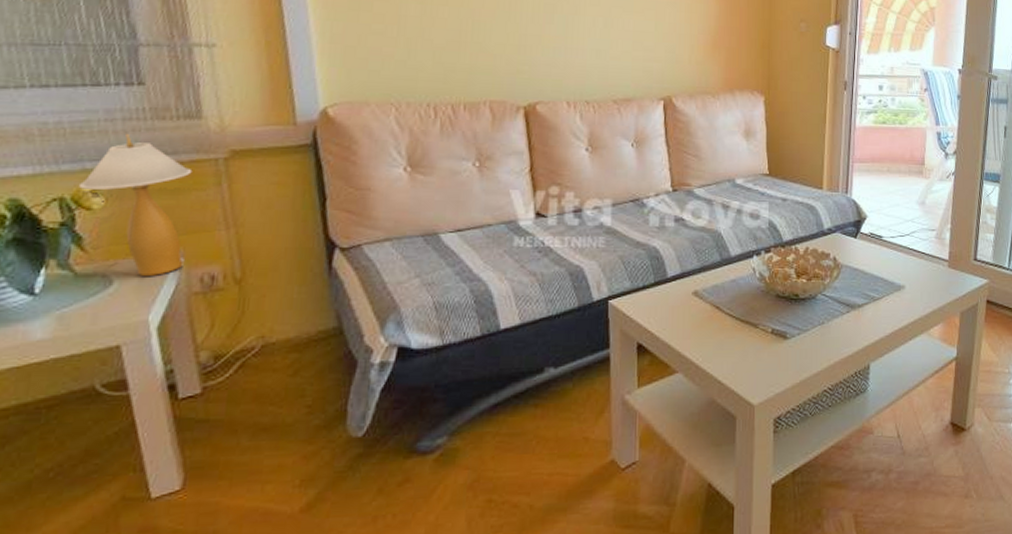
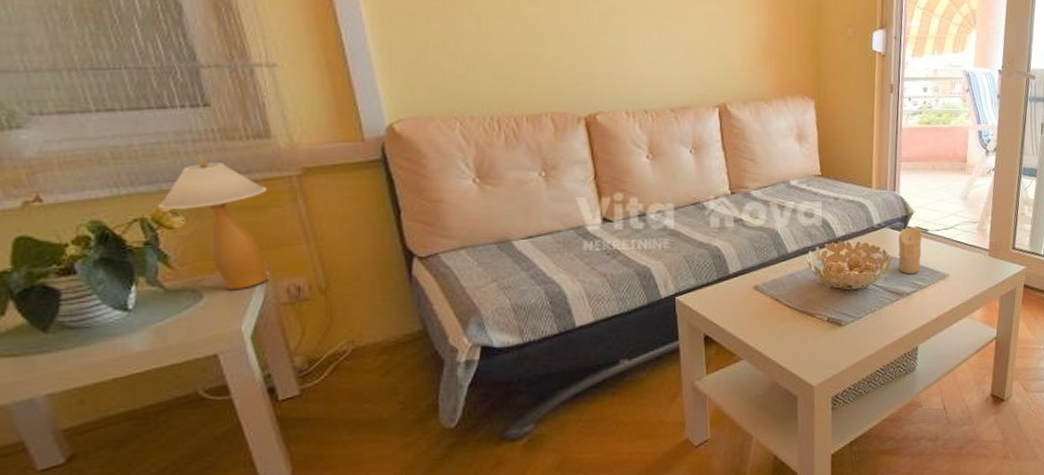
candle: none [849,232,876,284] -> present [898,227,922,274]

